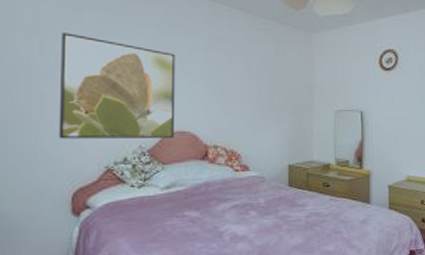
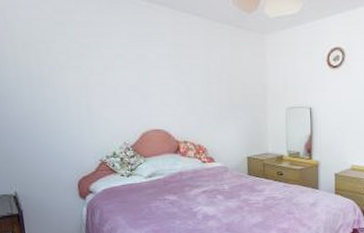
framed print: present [58,33,176,139] -> none [51,46,152,138]

